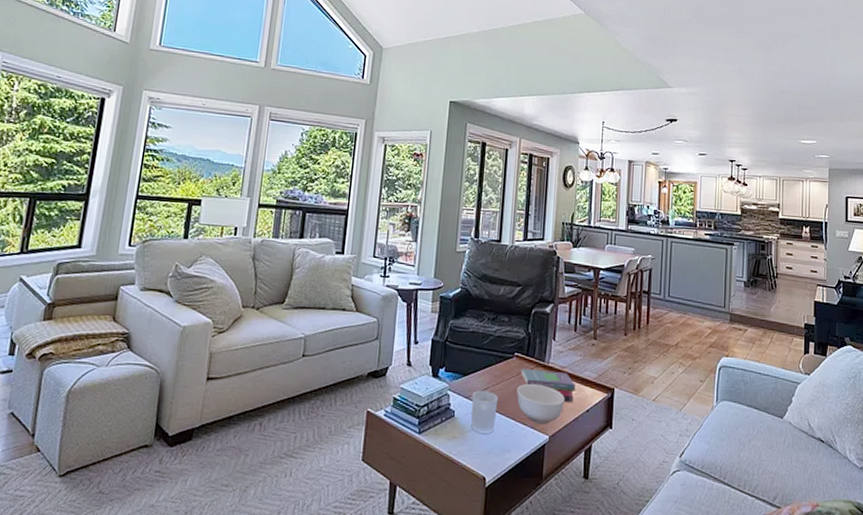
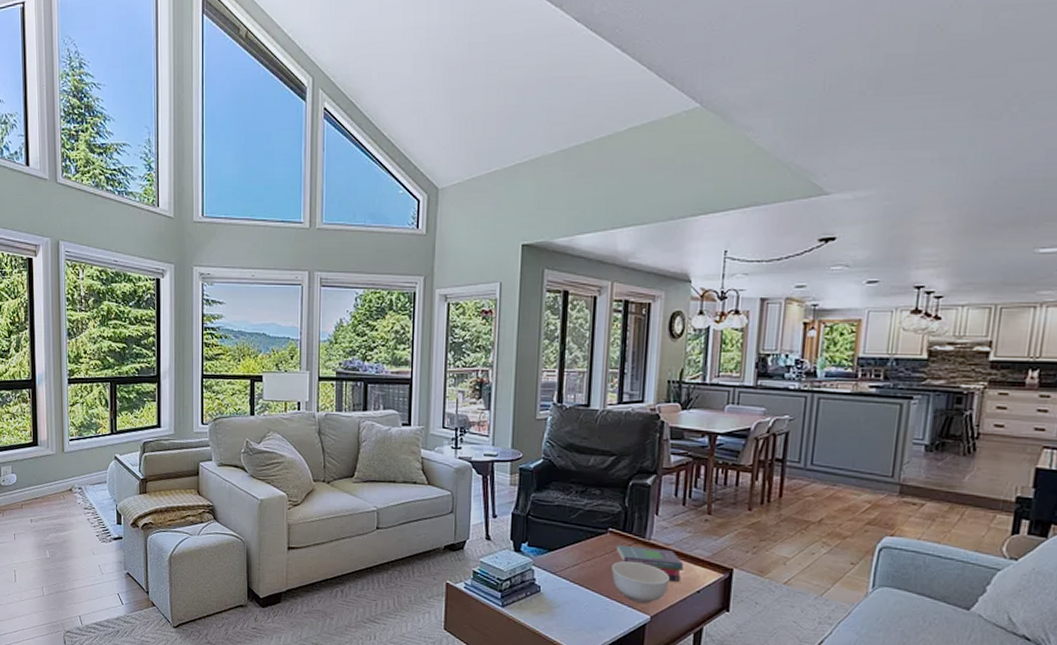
candle holder: present [471,391,498,435] -> none [559,566,590,611]

